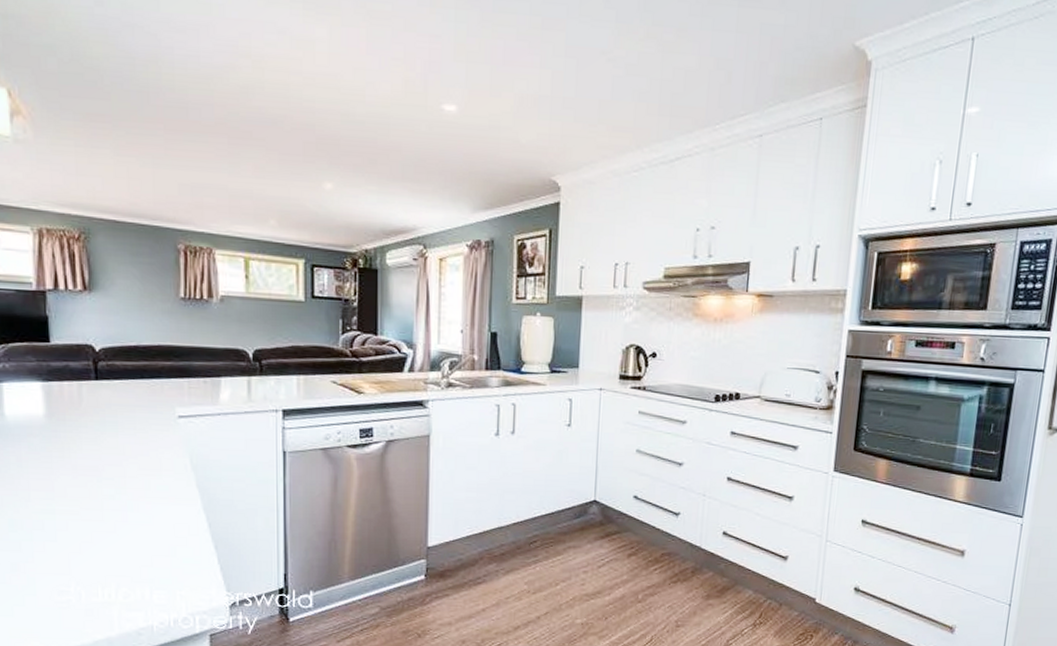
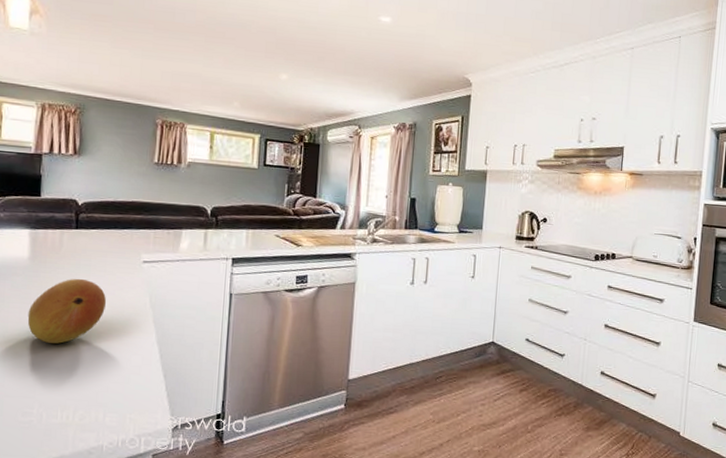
fruit: none [51,437,141,513] -> present [27,278,107,344]

